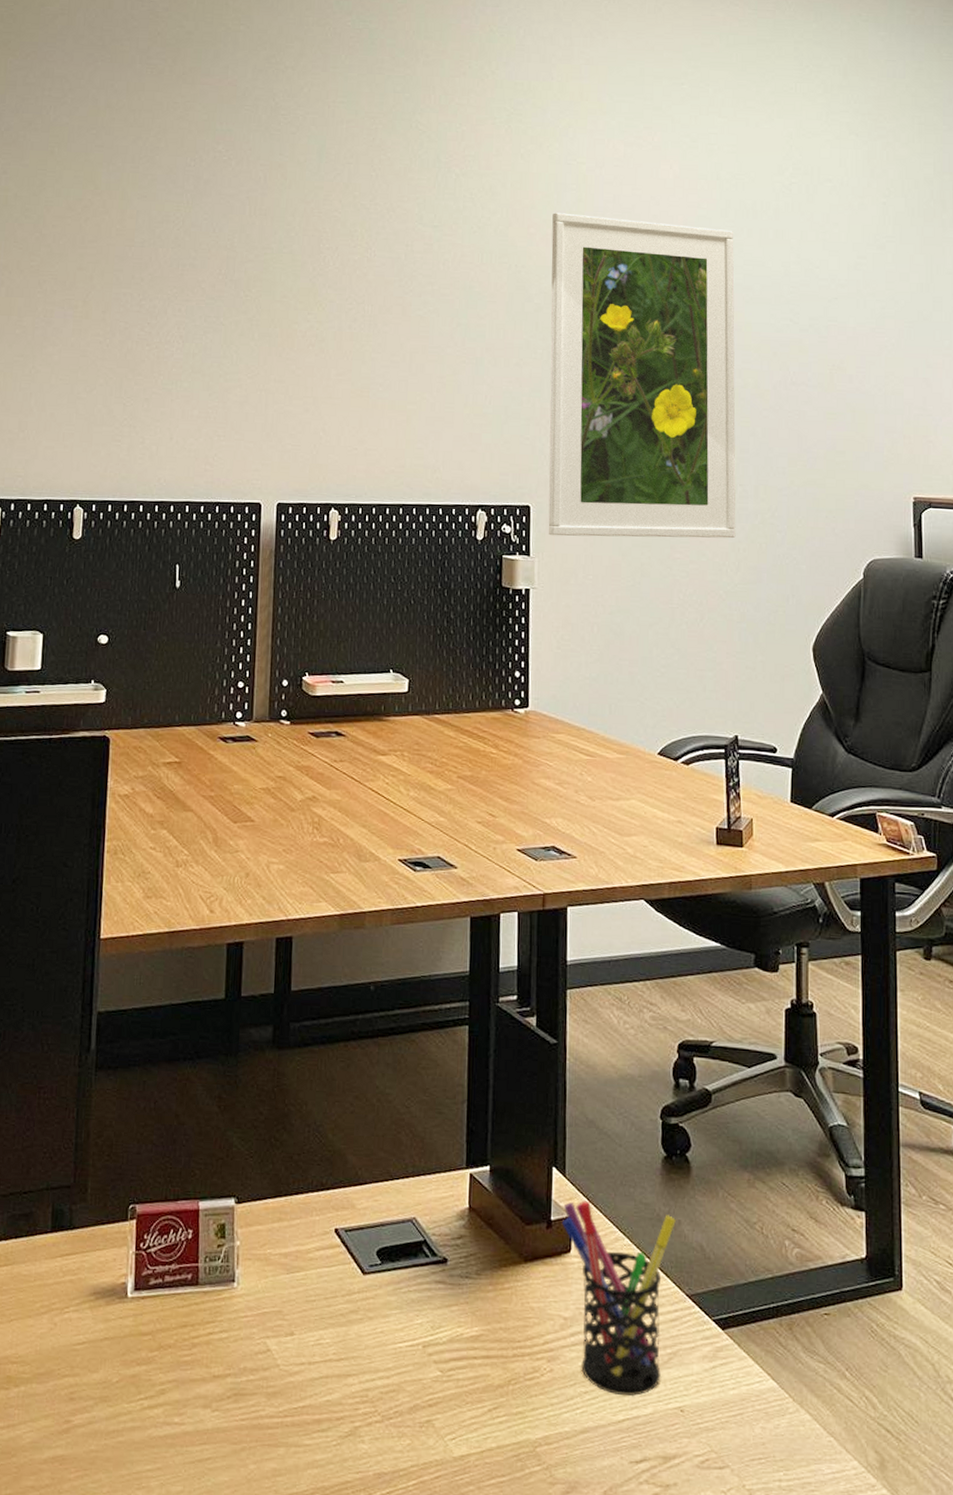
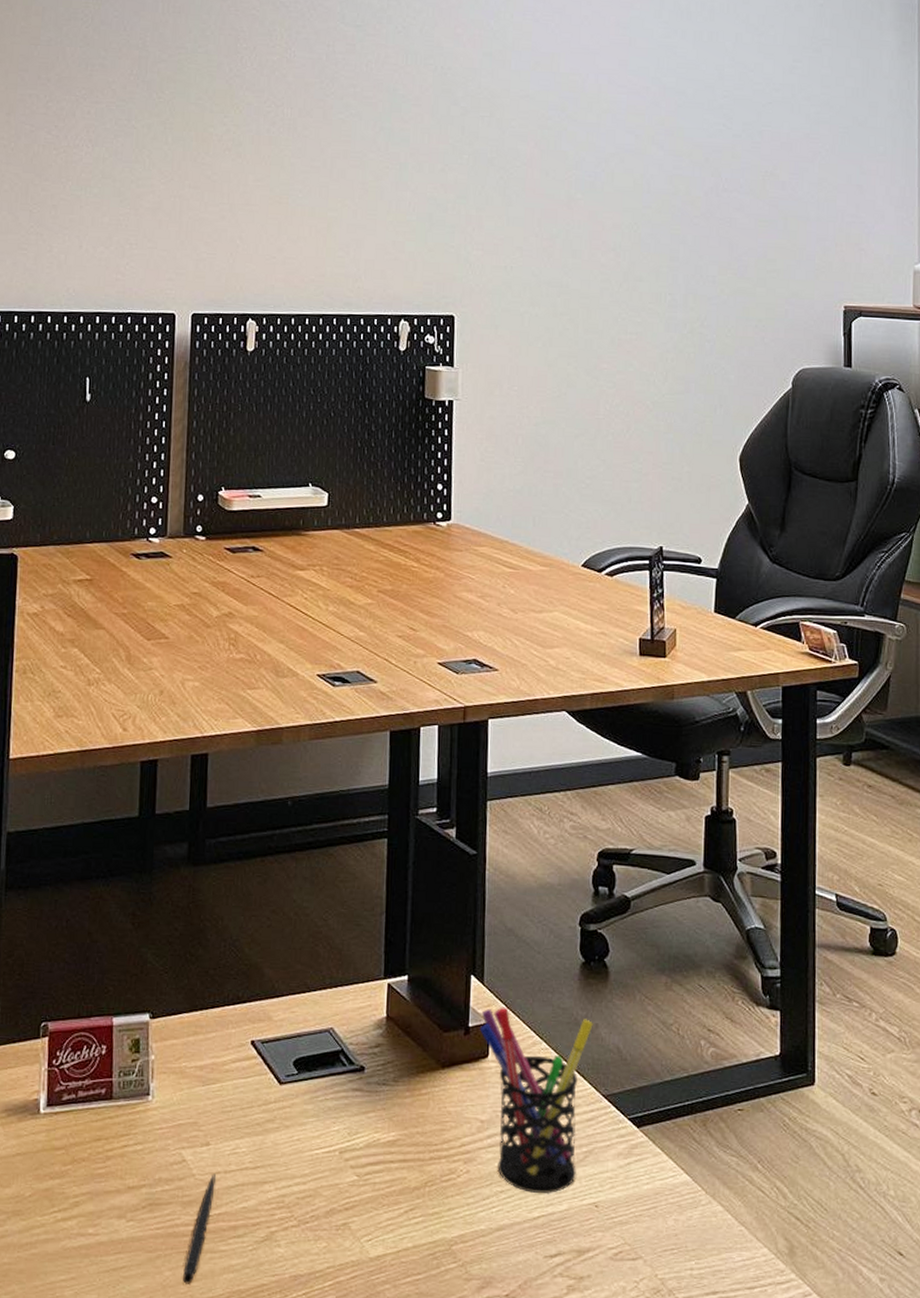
pen: none [267,1364,300,1479] -> present [183,1173,216,1284]
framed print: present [548,213,736,539] -> none [472,12,668,348]

